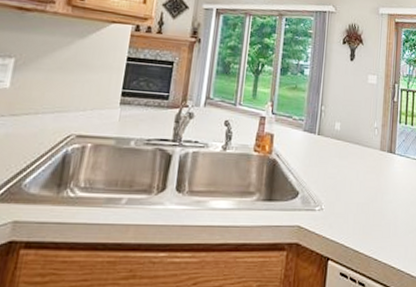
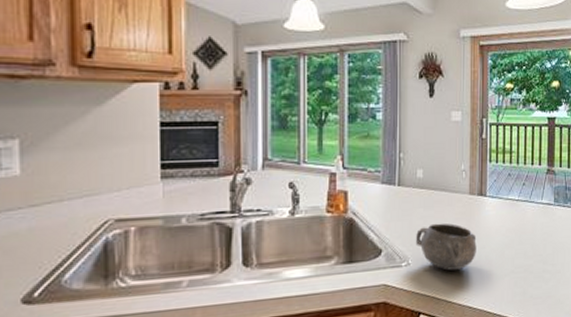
decorative bowl: none [330,173,385,221] -> present [416,223,477,271]

